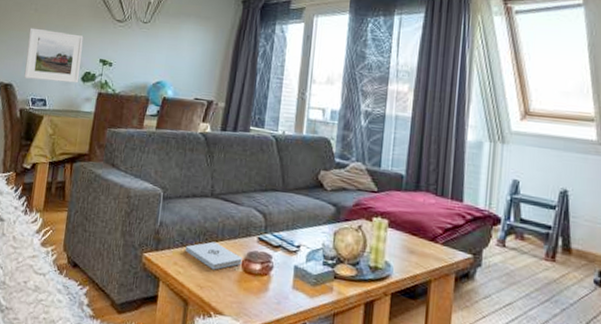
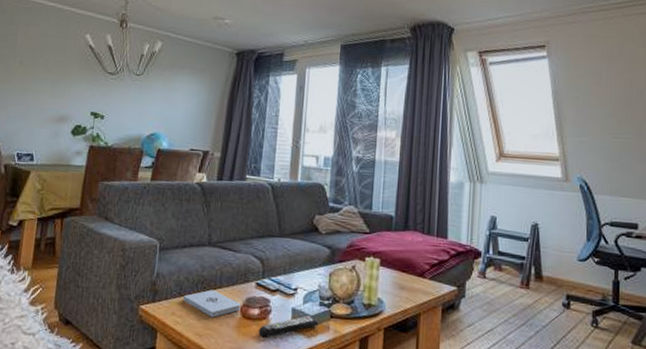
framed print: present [24,27,84,83] -> none [8,81,73,137]
remote control: none [260,274,322,295] -> present [258,316,319,338]

